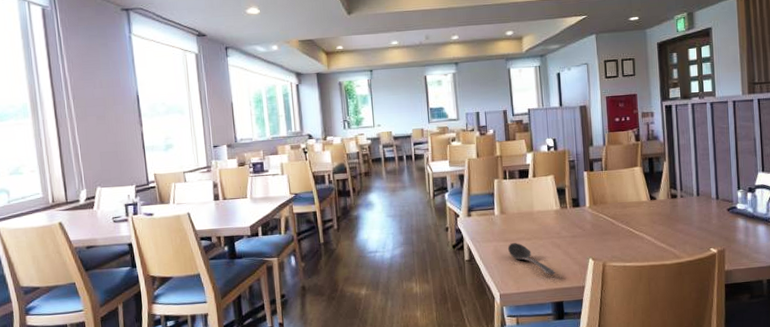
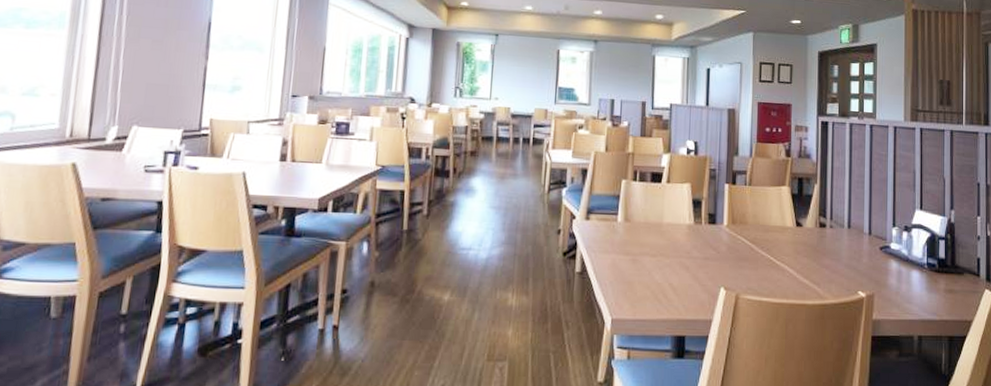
stirrer: present [507,243,555,275] -> none [627,258,680,302]

